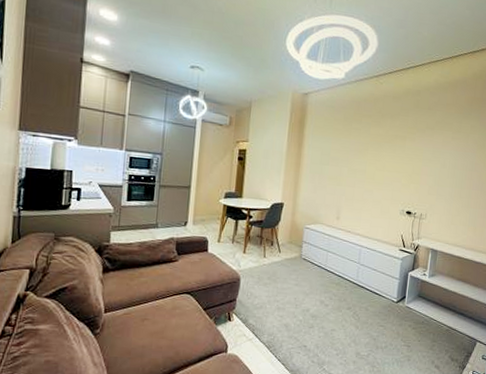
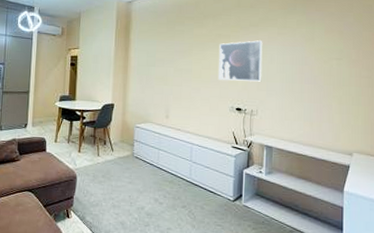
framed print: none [392,143,437,186] -> present [218,40,263,82]

